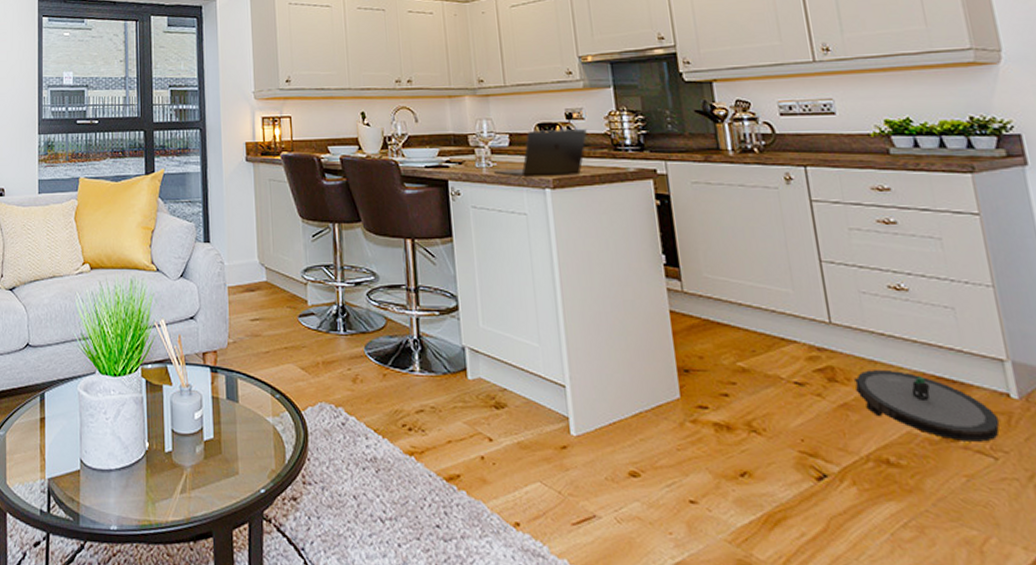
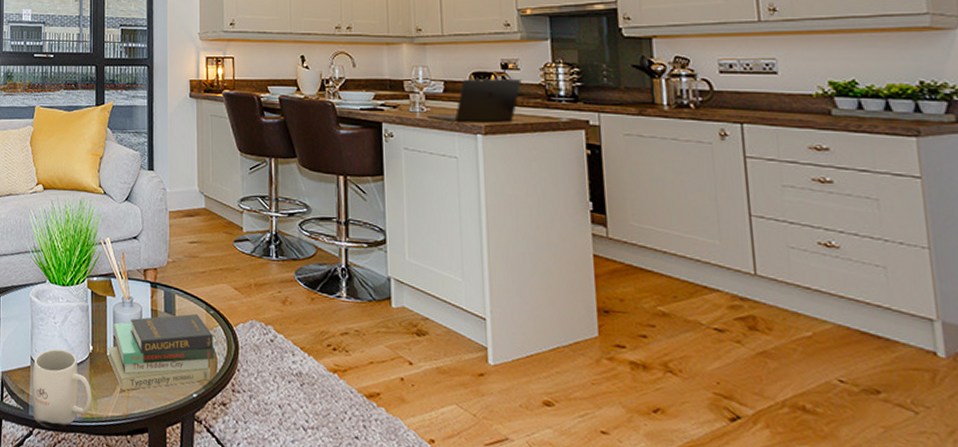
mug: none [82,448,150,540] -> present [32,348,92,429]
books: none [166,399,283,491] -> present [108,313,215,391]
robot vacuum: present [854,370,1000,442] -> none [776,321,924,397]

